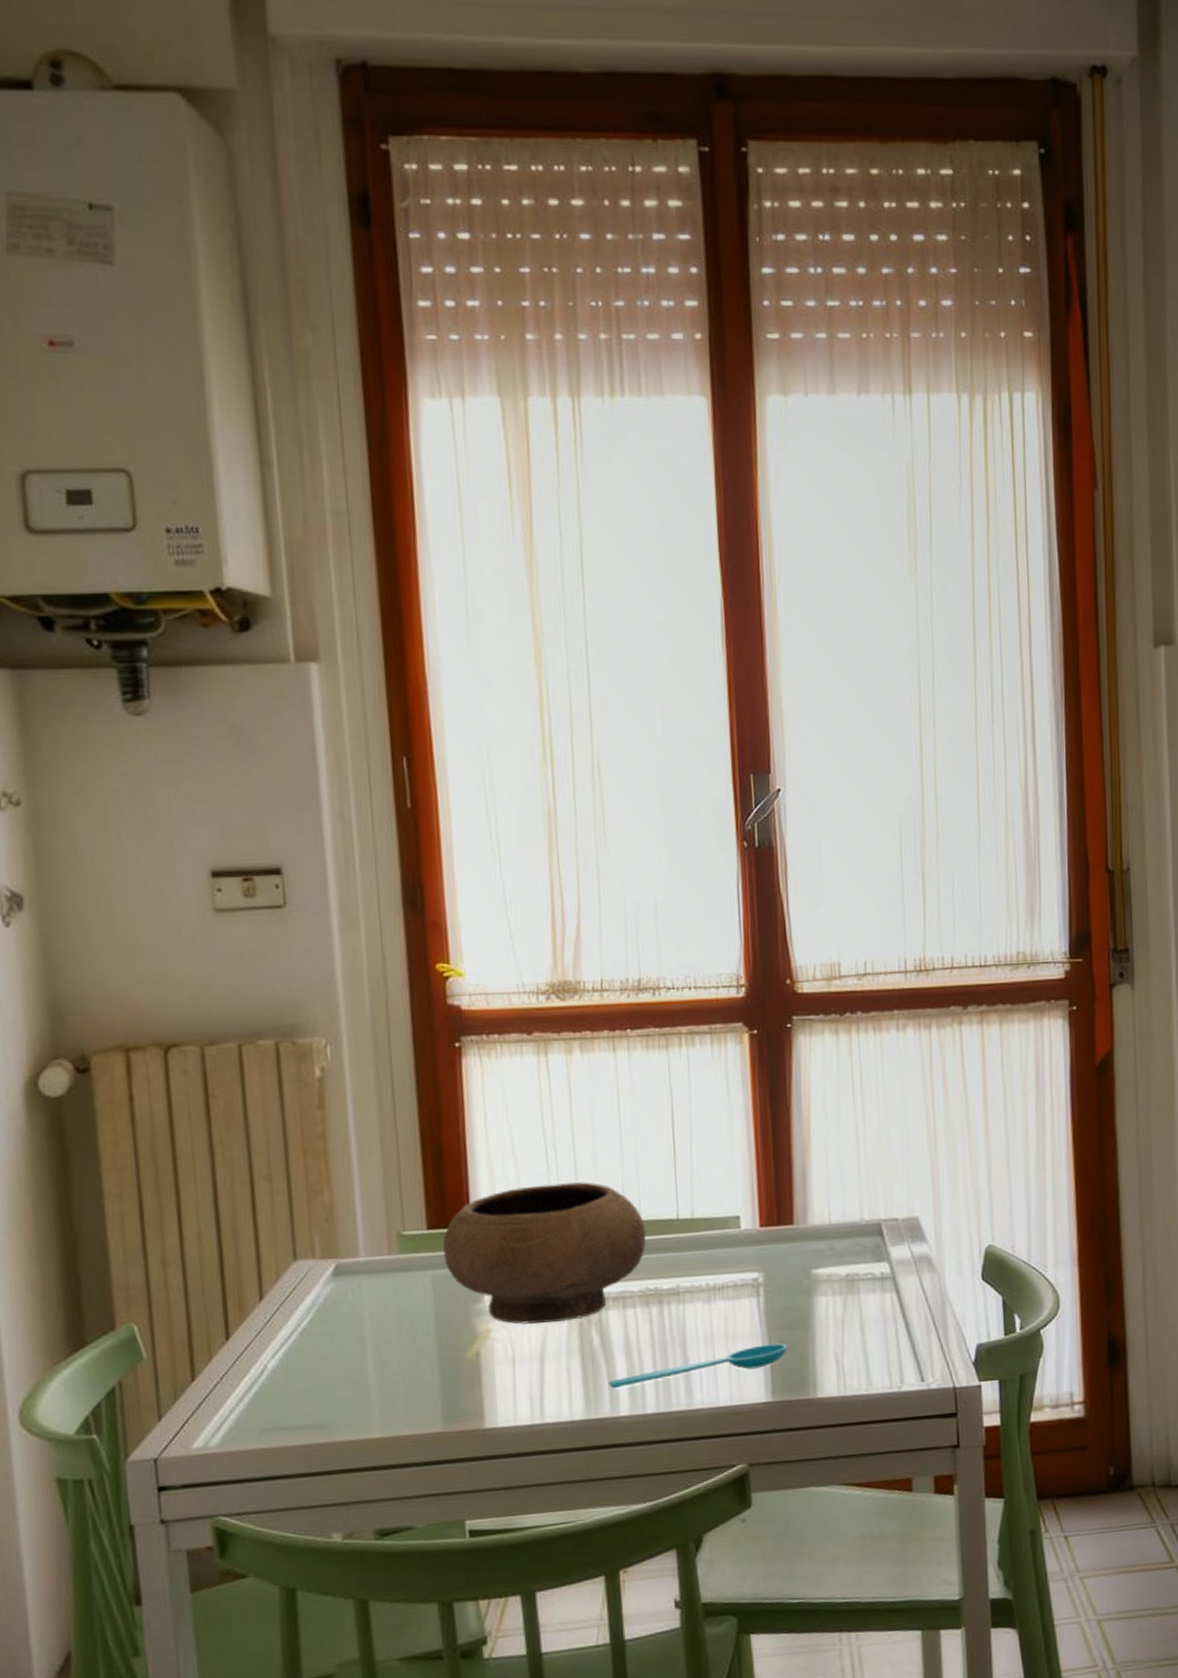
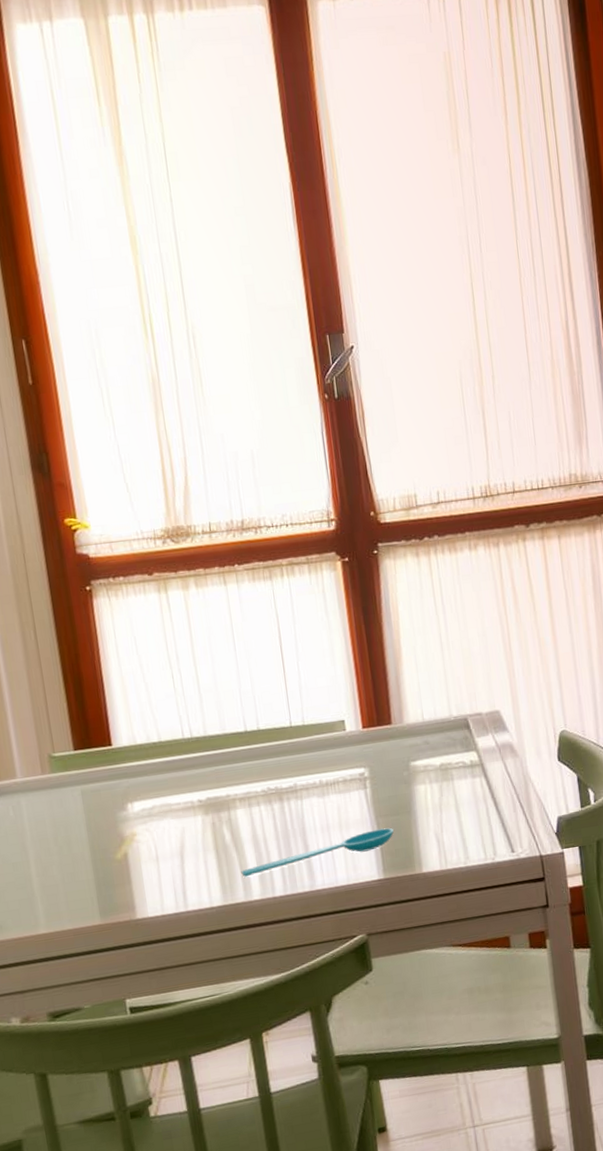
bowl: present [442,1181,647,1324] -> none [88,700,265,827]

